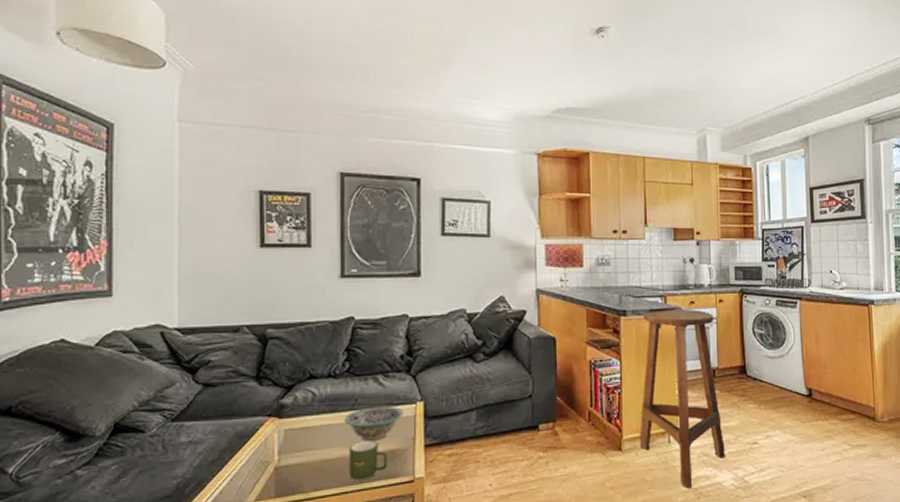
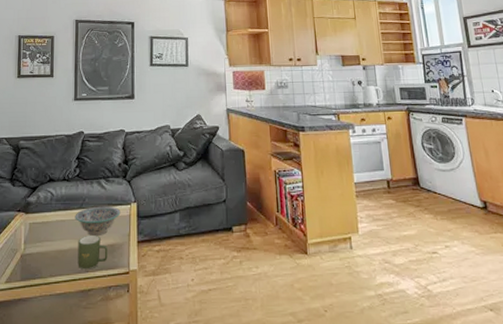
bar stool: present [639,309,726,489] -> none [319,125,407,294]

